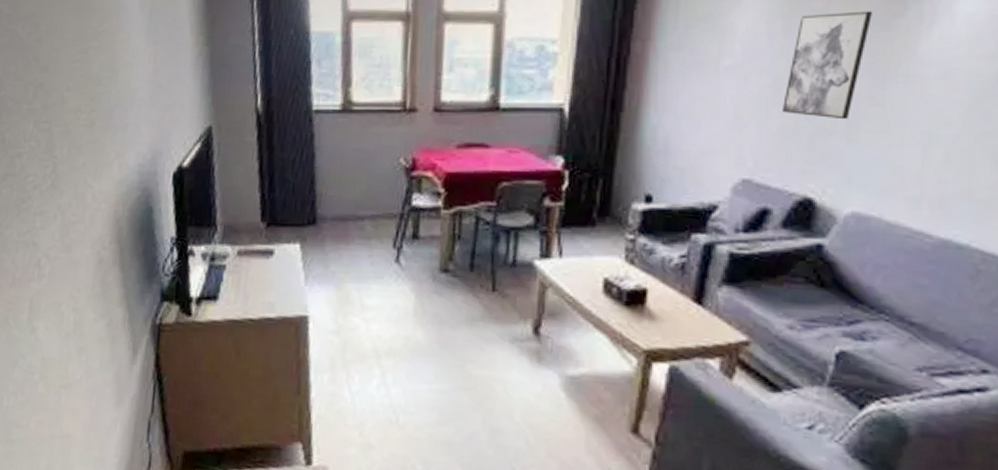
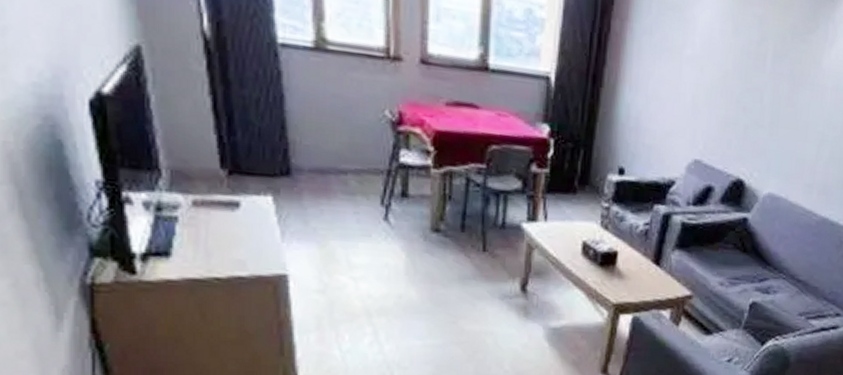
wall art: present [783,10,872,120] -> none [727,19,795,116]

